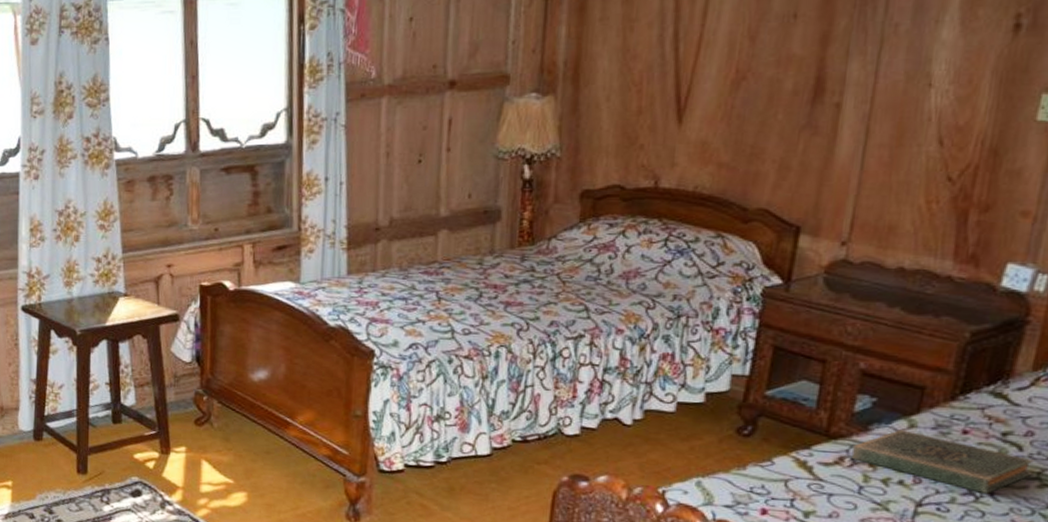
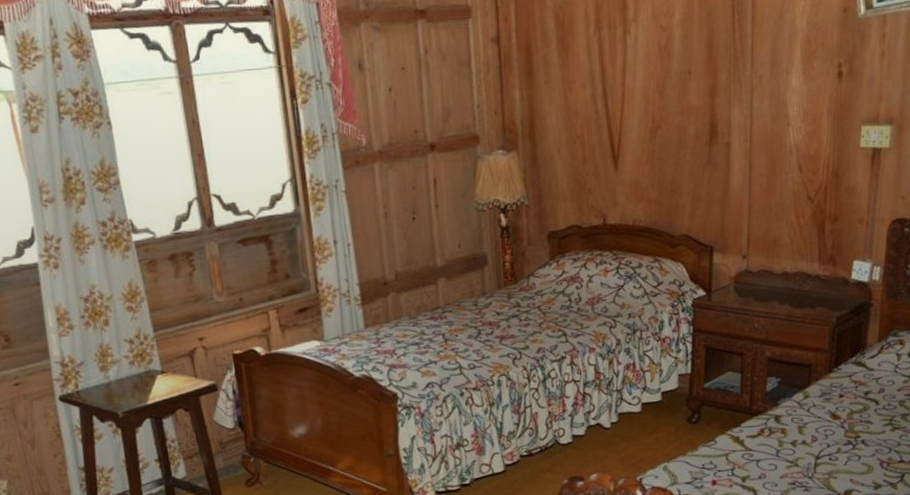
book: present [851,430,1035,494] -> none [768,400,887,441]

